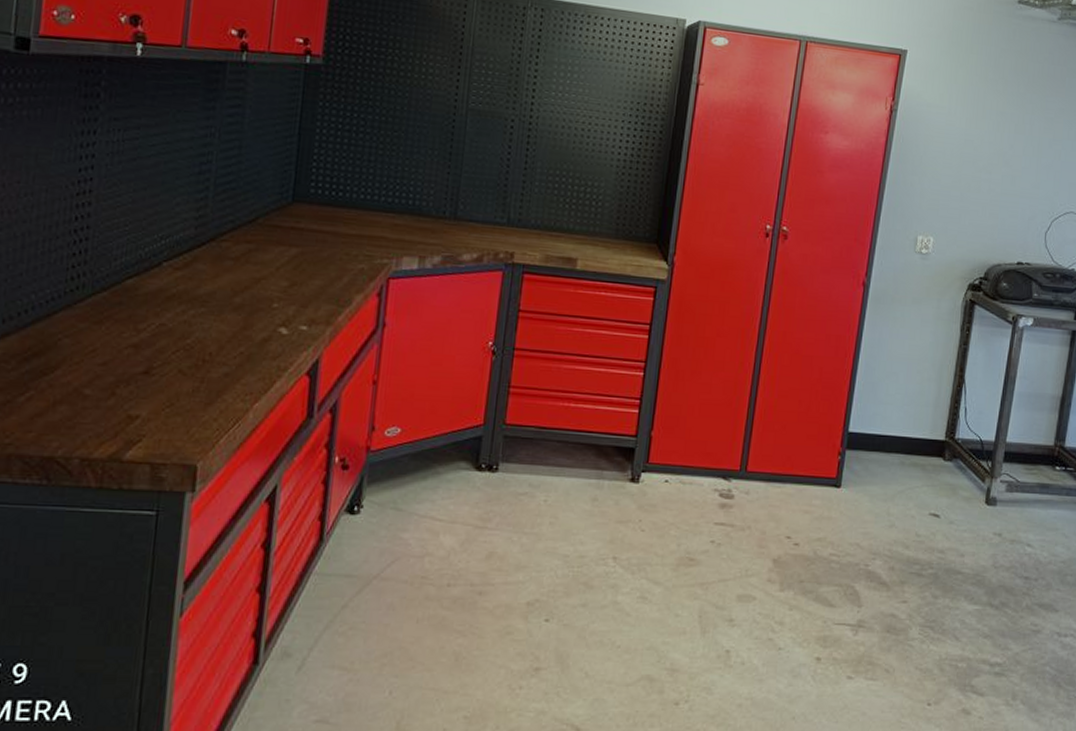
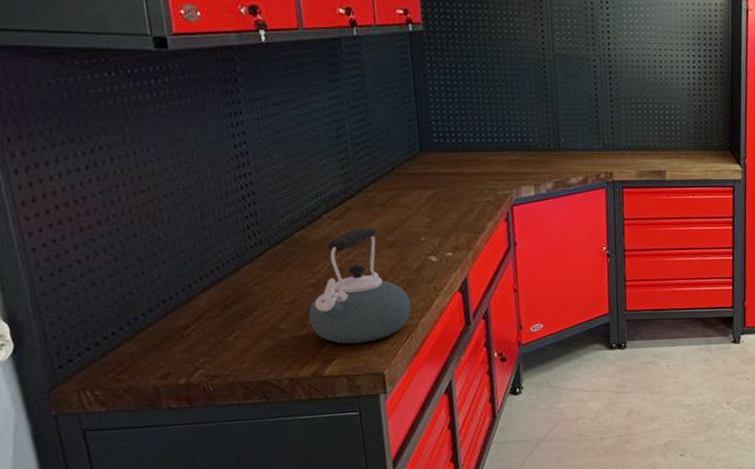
kettle: none [120,283,246,425] -> present [309,228,411,345]

